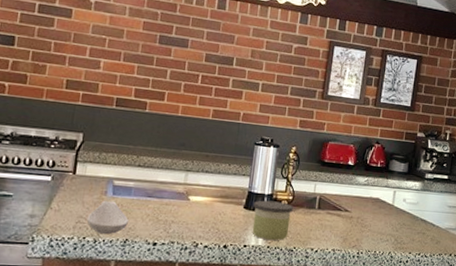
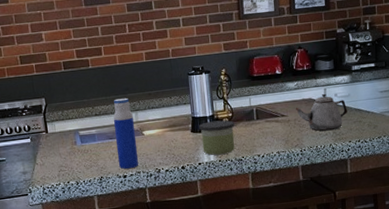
spoon rest: present [86,200,129,234] -> none [66,148,100,176]
water bottle: none [150,152,183,237] -> present [113,98,139,169]
teapot: none [360,196,413,237] -> present [295,94,348,131]

